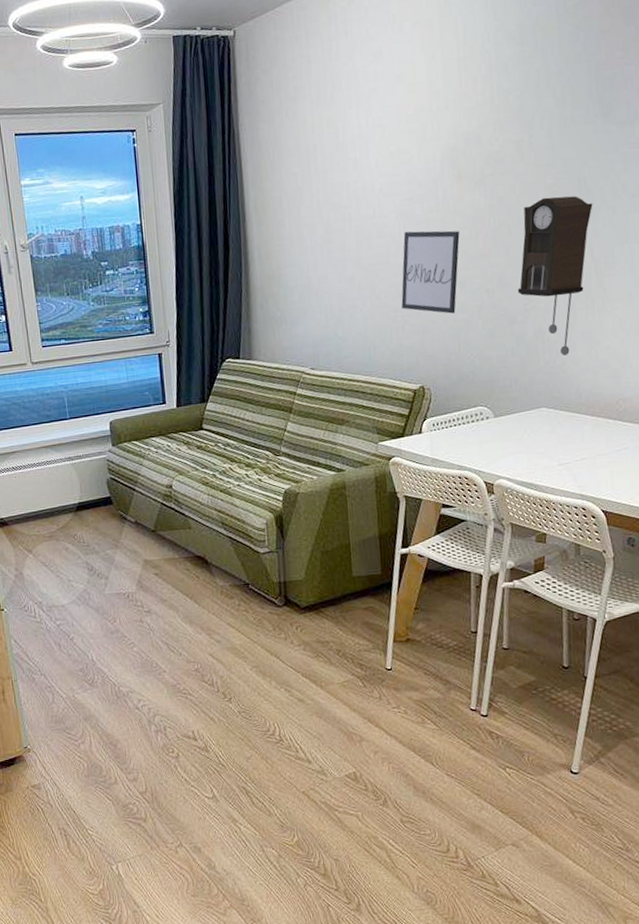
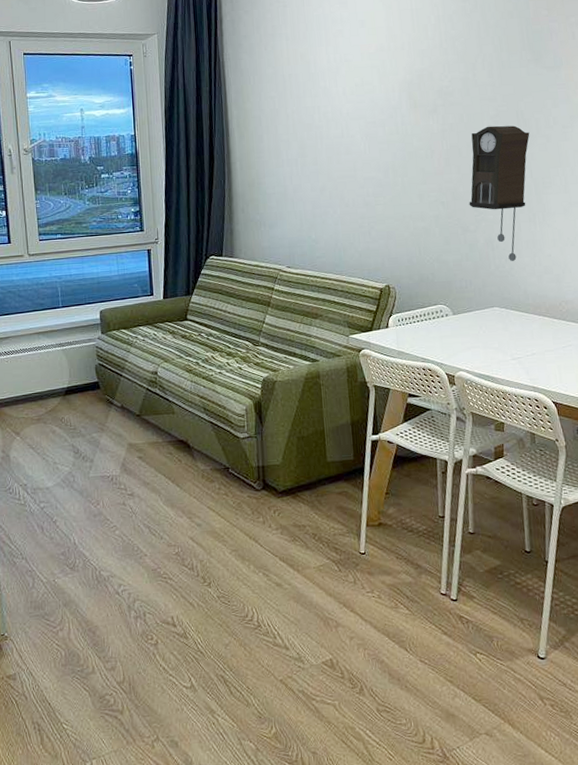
wall art: present [401,230,460,314] -> none [367,150,417,222]

